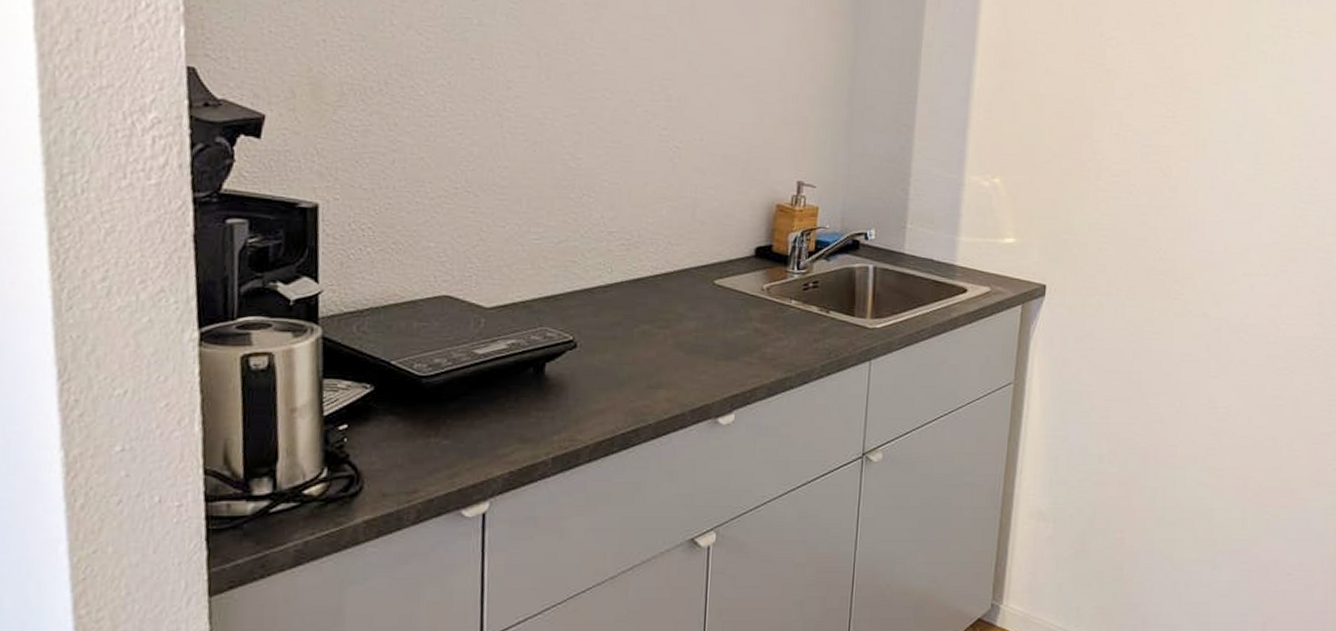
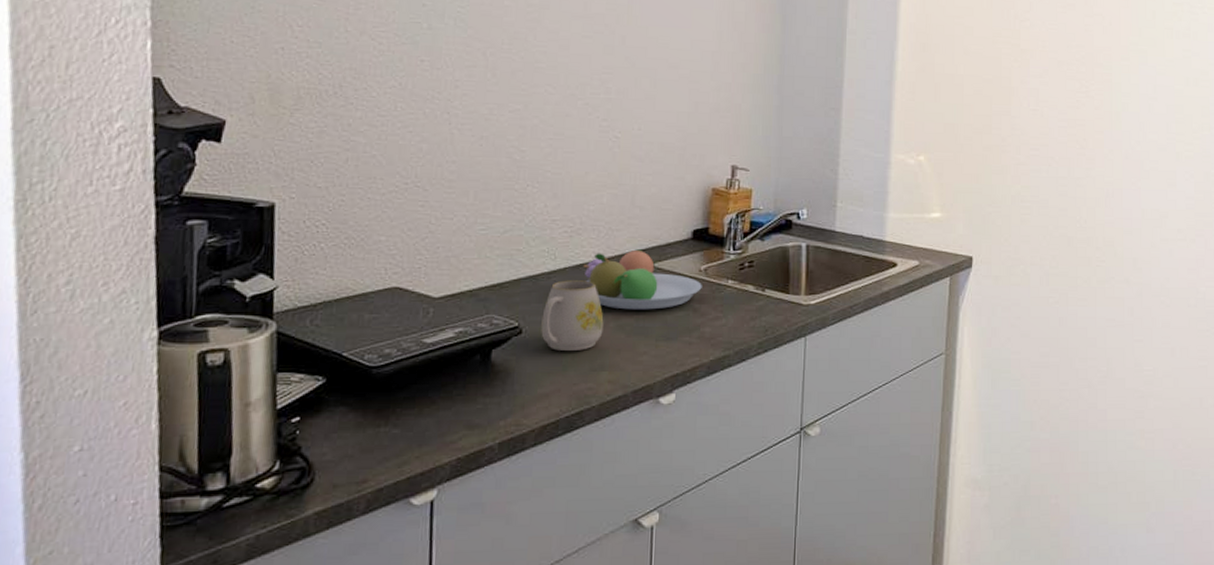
mug: none [596,294,662,367] -> present [541,280,604,351]
fruit bowl: none [640,265,764,328] -> present [583,249,702,310]

